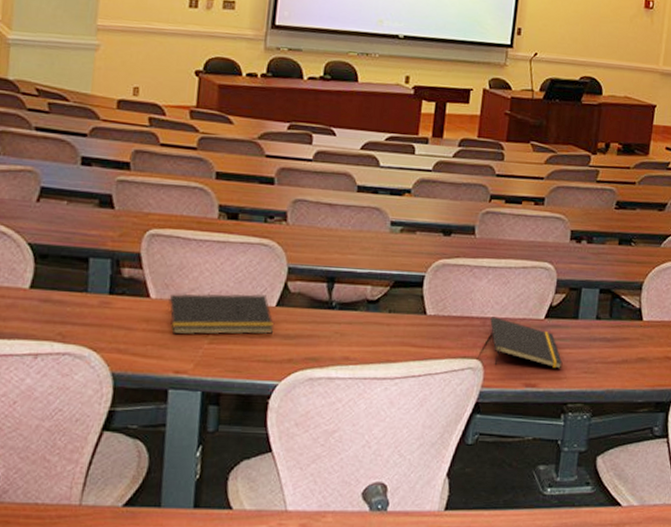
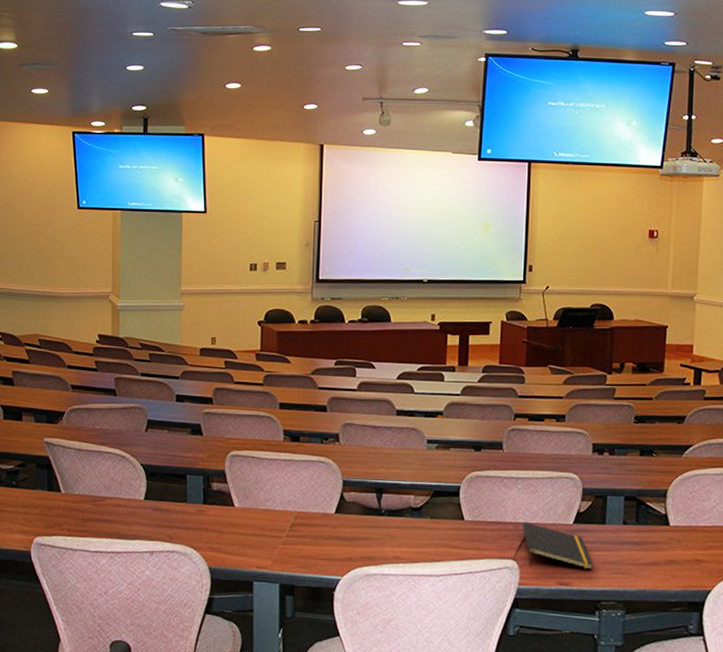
notepad: present [166,293,274,335] -> none [248,502,335,537]

